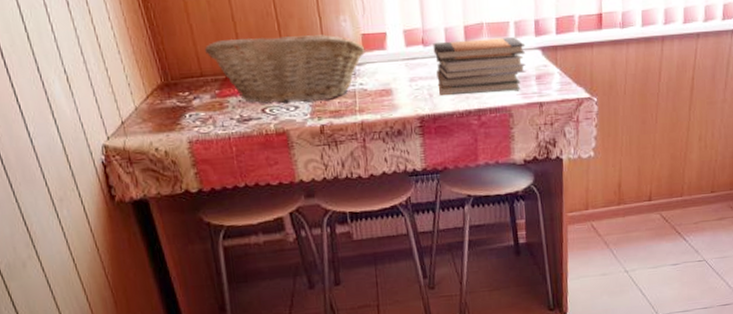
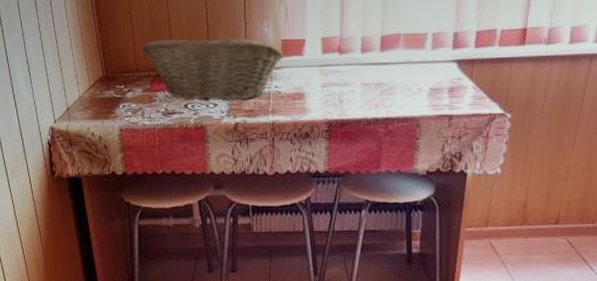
book stack: present [433,37,526,95] -> none [348,49,442,102]

